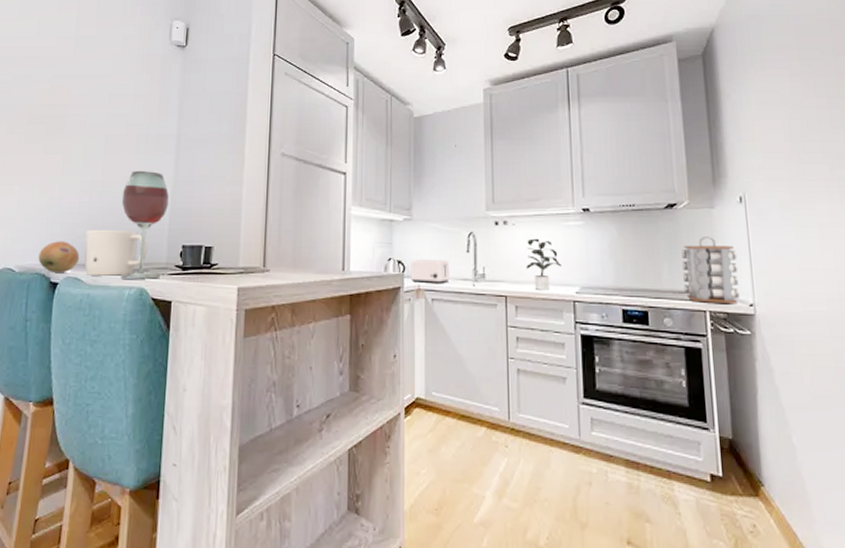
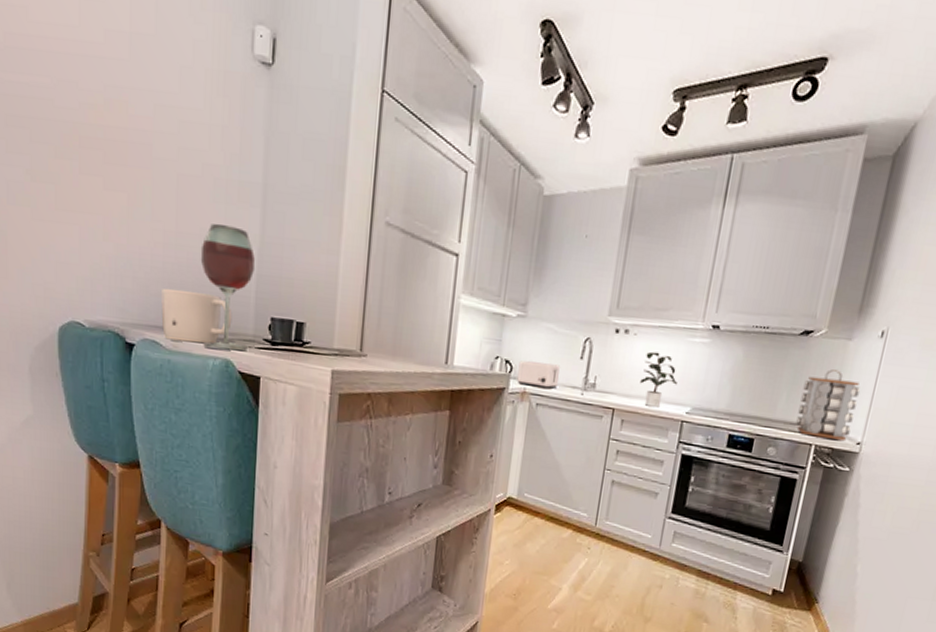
fruit: present [38,241,80,274] -> none [110,297,157,335]

